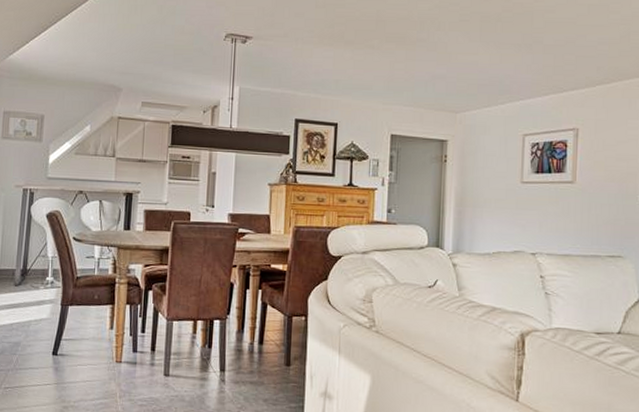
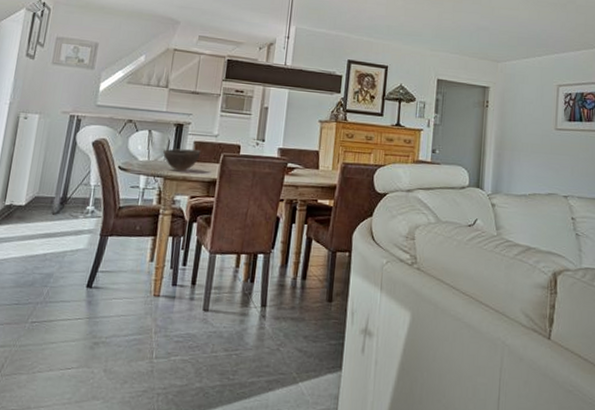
bowl: none [115,217,152,241] -> present [163,148,201,172]

